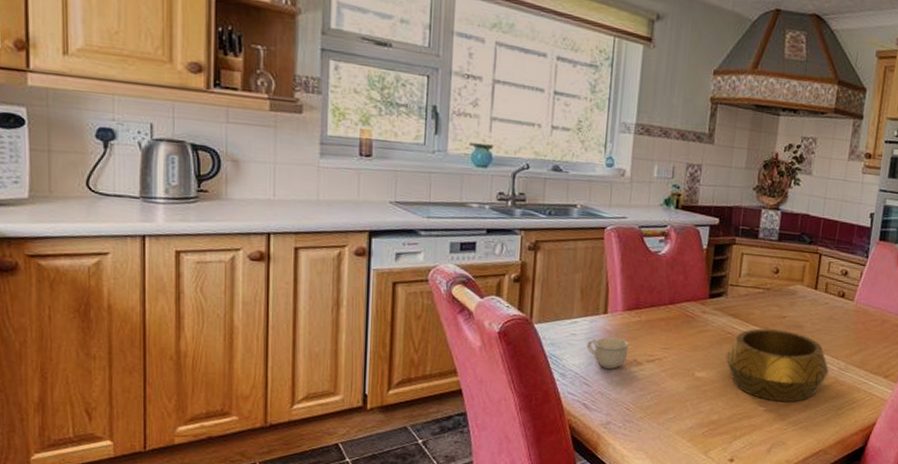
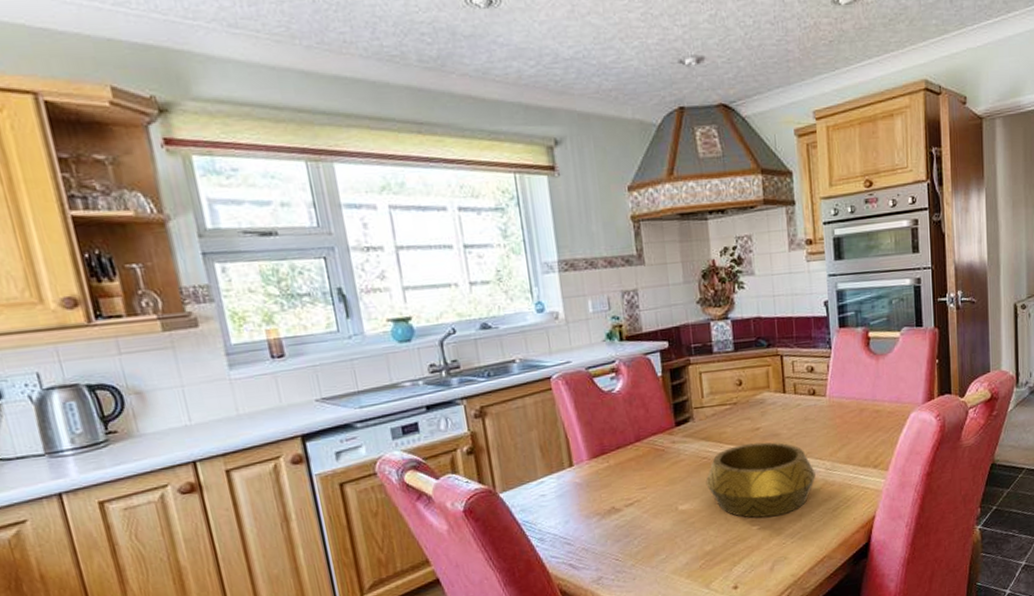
cup: present [586,336,629,369] -> none [559,488,605,523]

